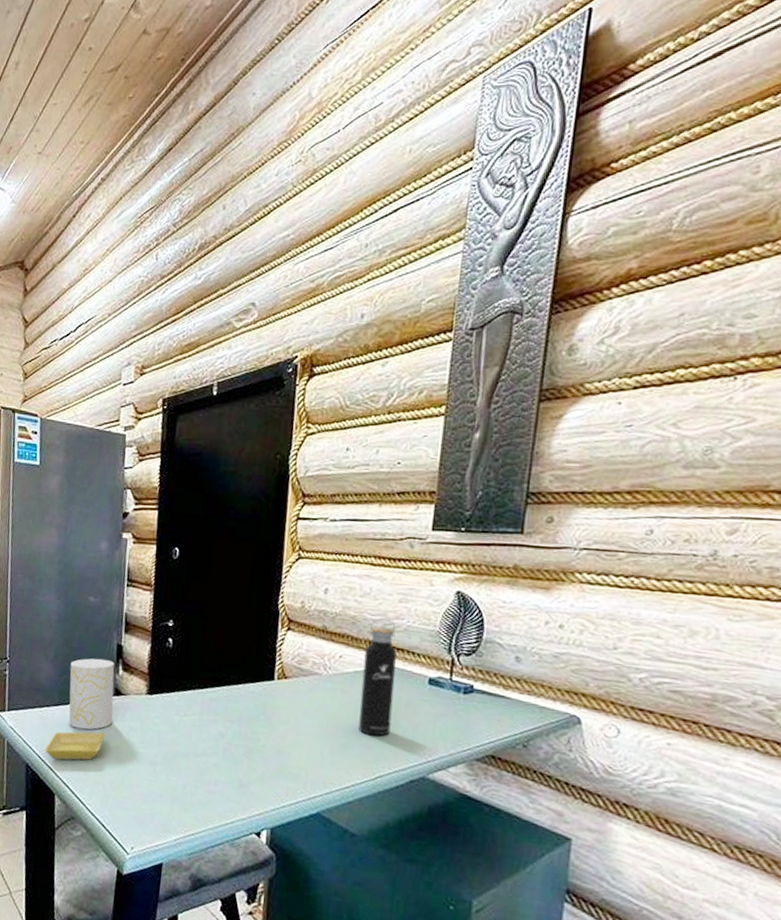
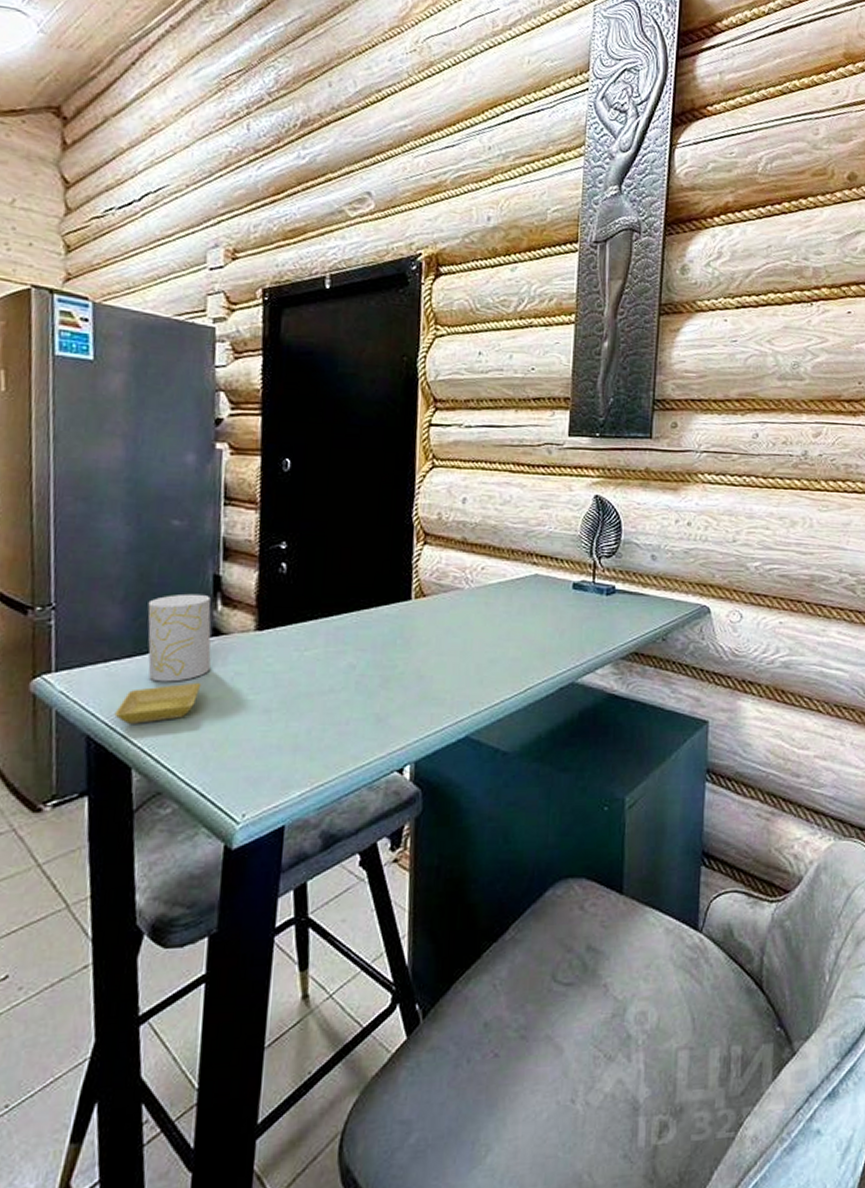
water bottle: present [359,617,397,737] -> none [505,525,540,647]

